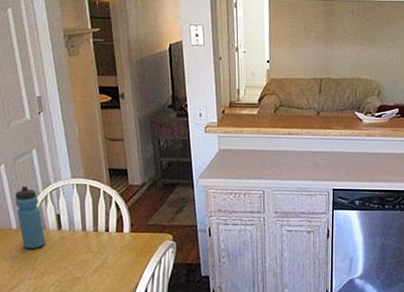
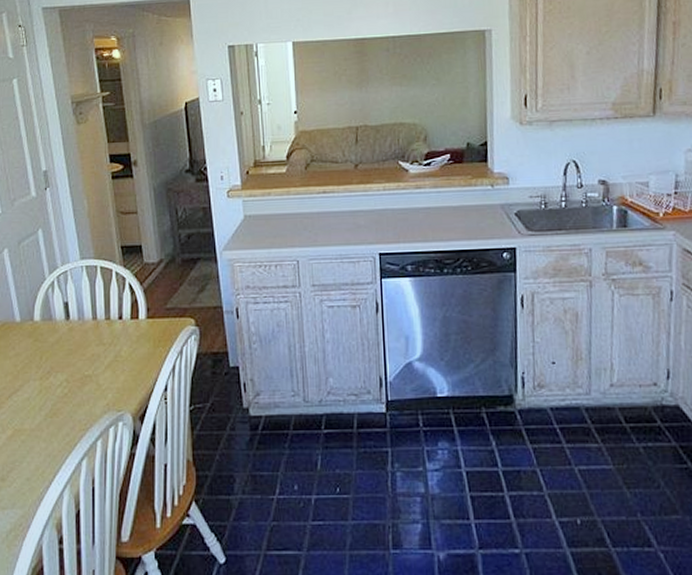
water bottle: present [15,186,45,249] -> none [19,271,52,344]

